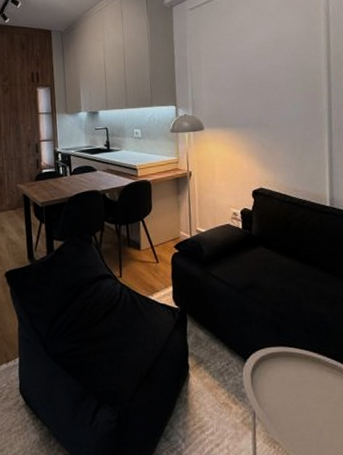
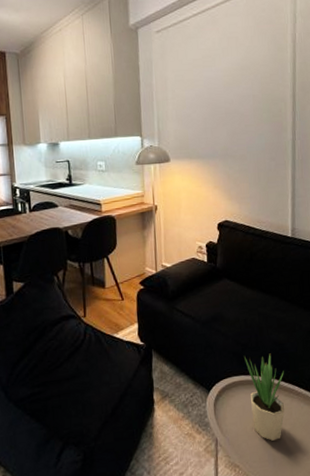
potted plant: none [282,325,327,419] -> present [244,353,284,441]

